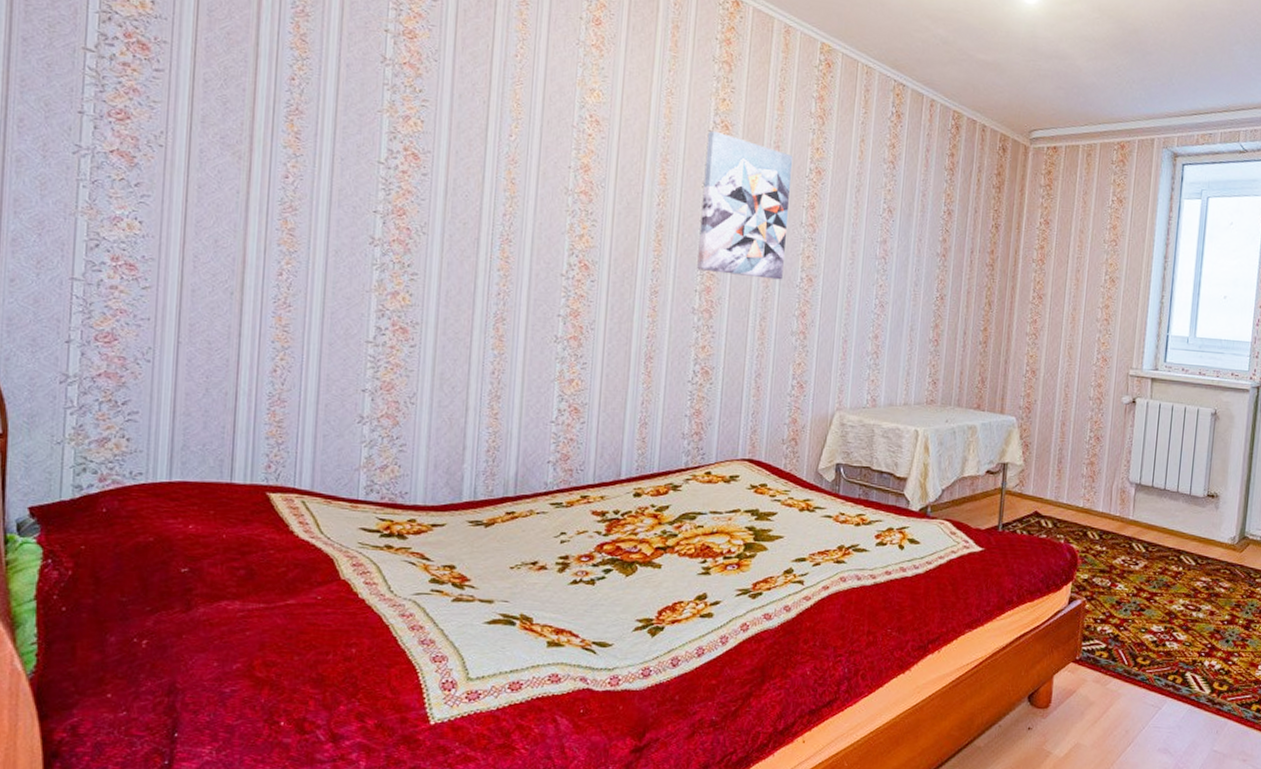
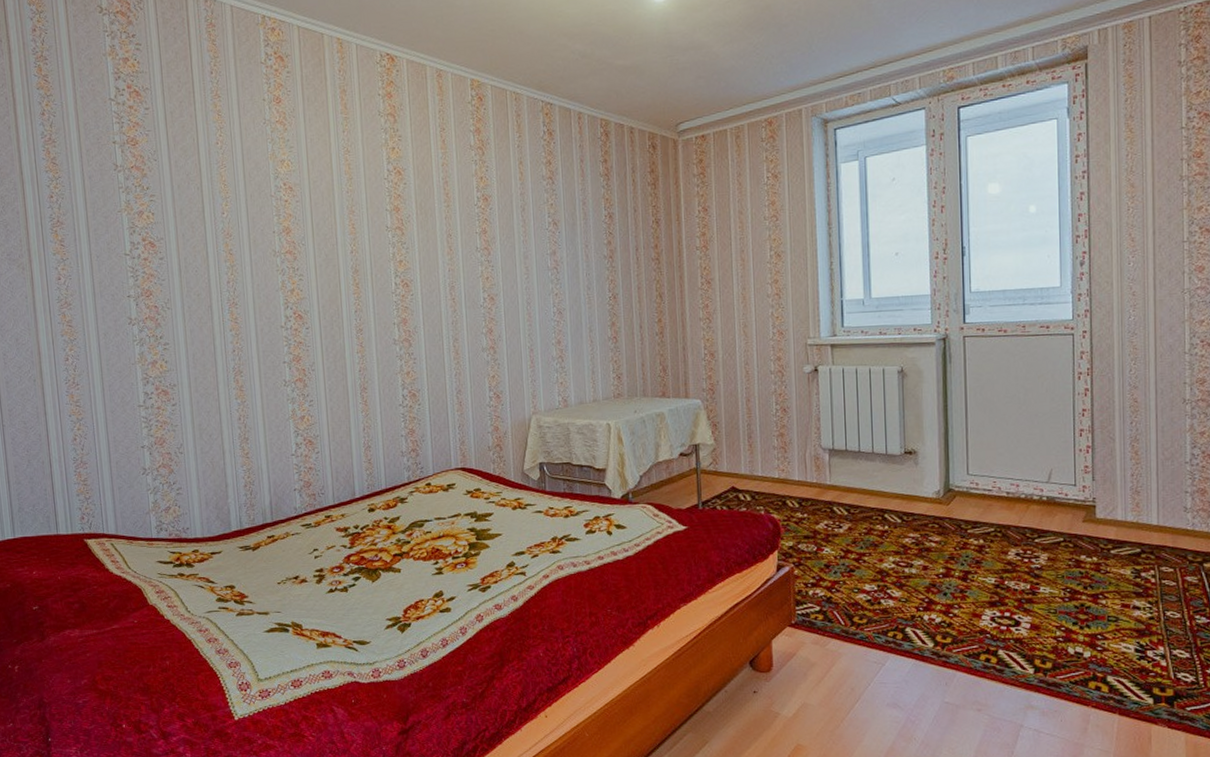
wall art: present [697,130,793,280] -> none [384,178,467,305]

